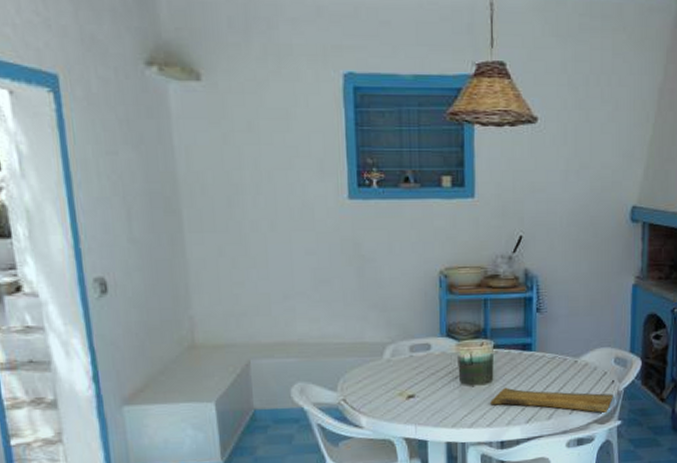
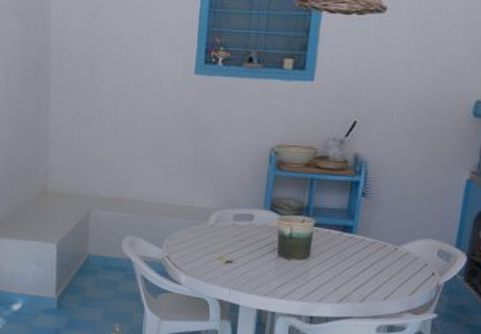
cutting board: present [490,387,613,414] -> none [304,265,432,305]

